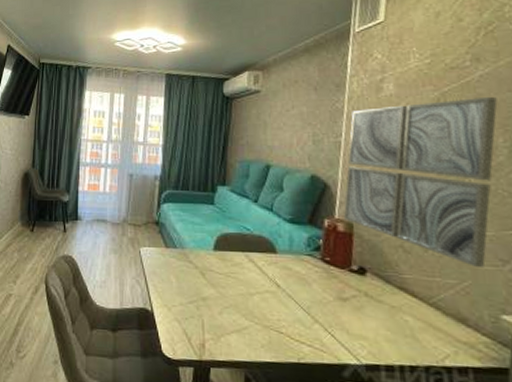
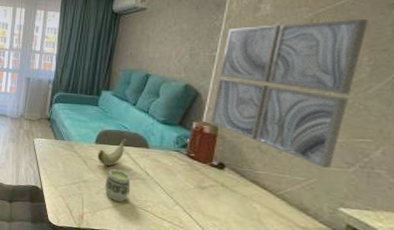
banana: none [217,243,251,277] -> present [97,139,127,166]
cup: none [228,282,260,324] -> present [104,169,131,203]

